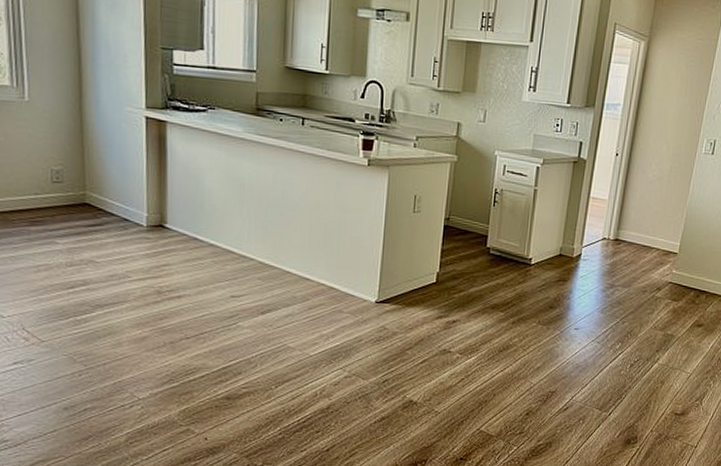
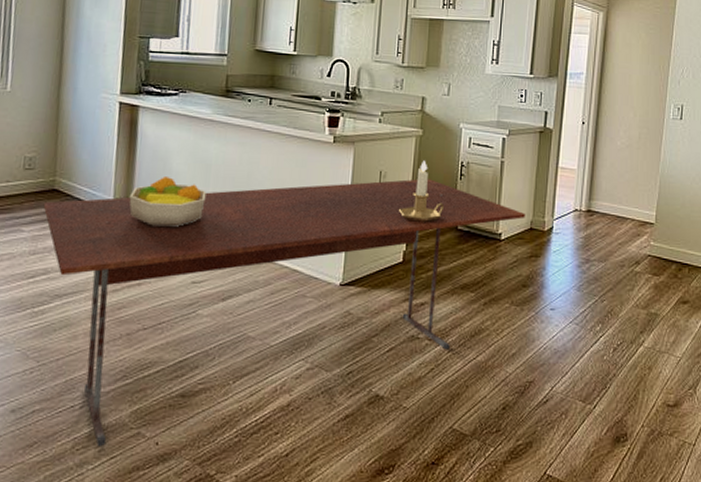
dining table: none [76,204,555,441] -> present [43,179,525,447]
fruit bowl: none [163,194,241,245] -> present [129,177,206,228]
candlestick: none [432,186,477,247] -> present [398,160,443,223]

